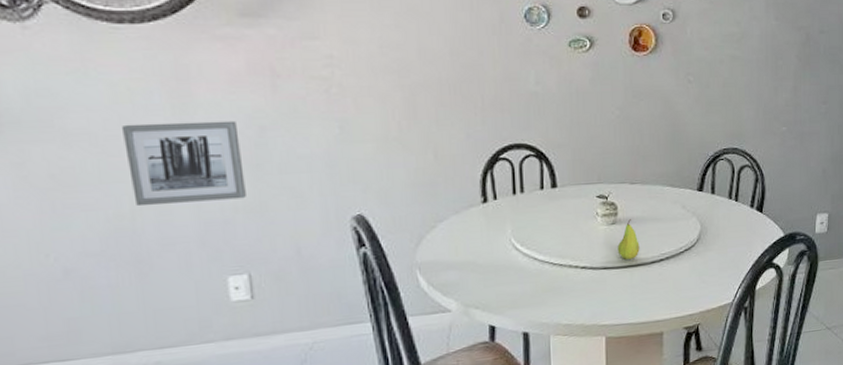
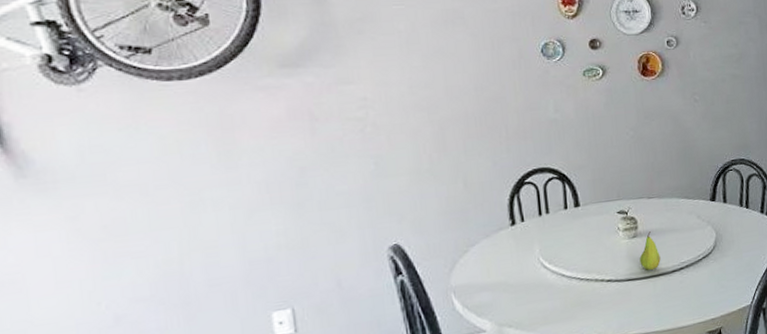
wall art: present [122,120,246,207] -> none [171,163,288,251]

